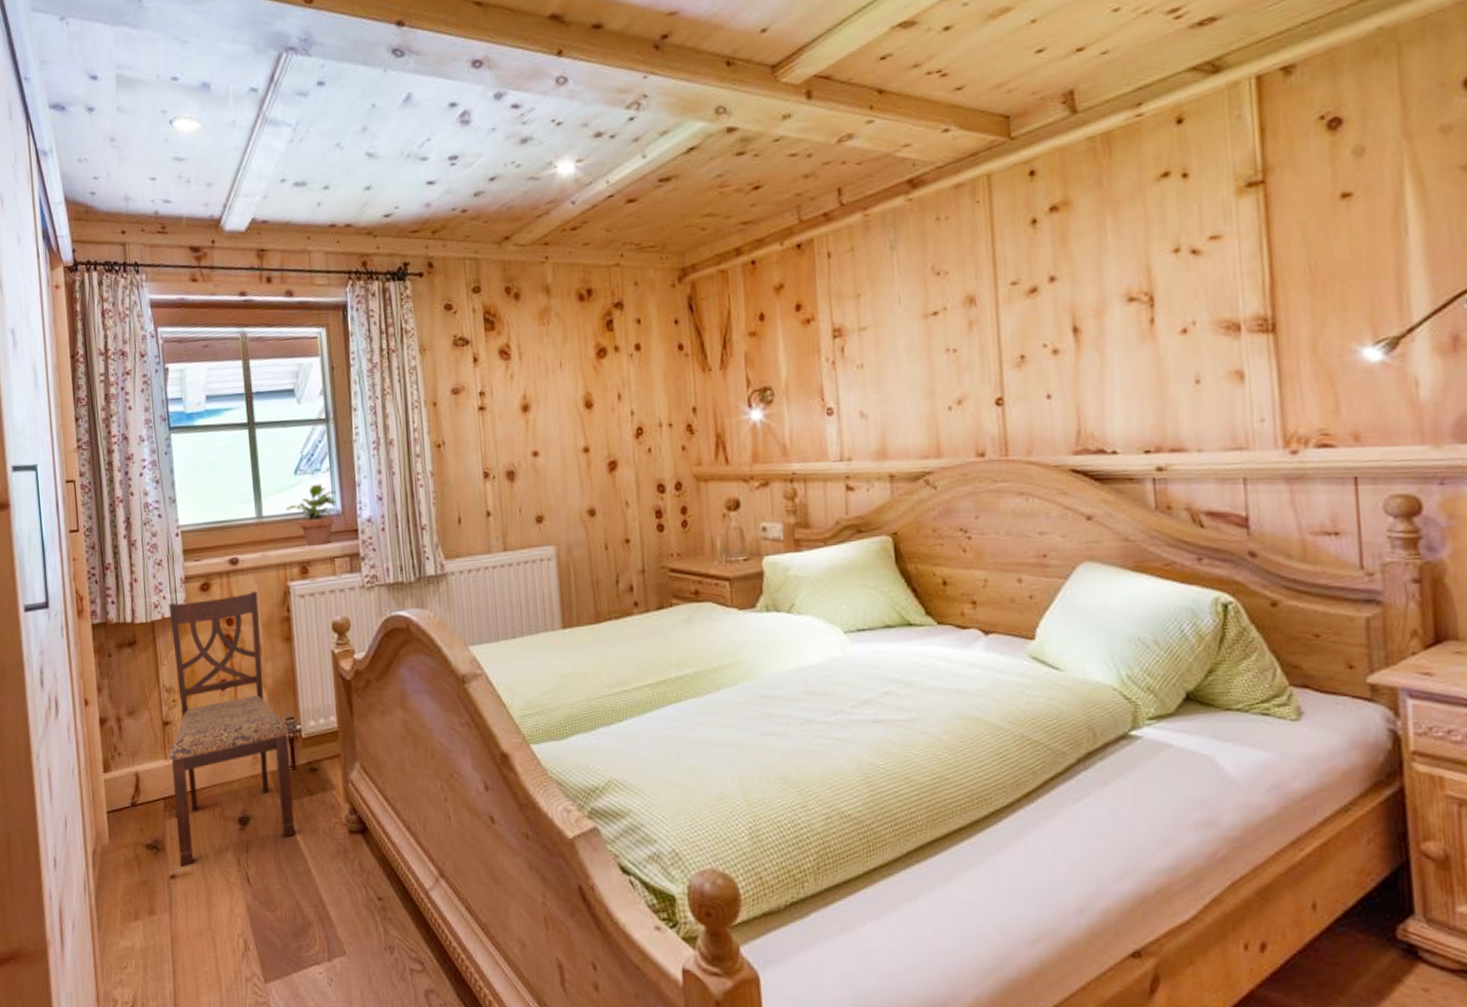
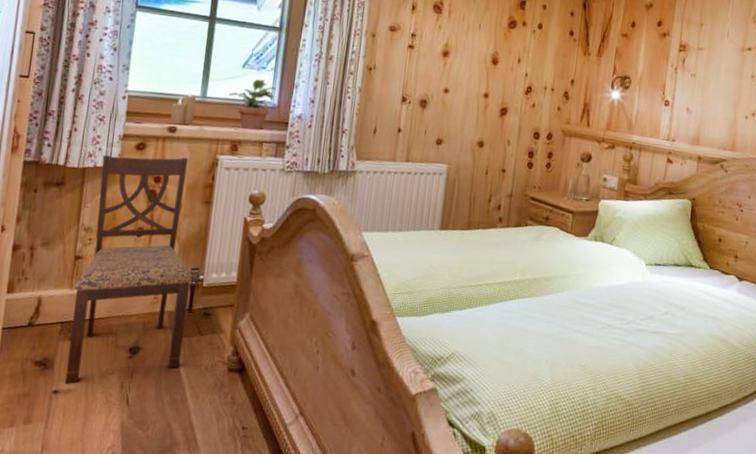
candle: none [228,513,254,555] -> present [169,91,196,125]

